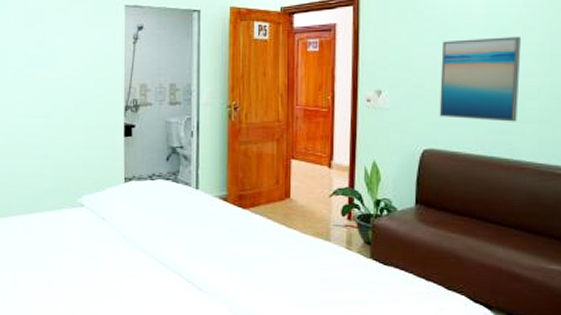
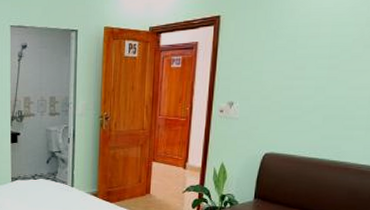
wall art: present [439,37,521,122] -> none [281,54,359,130]

